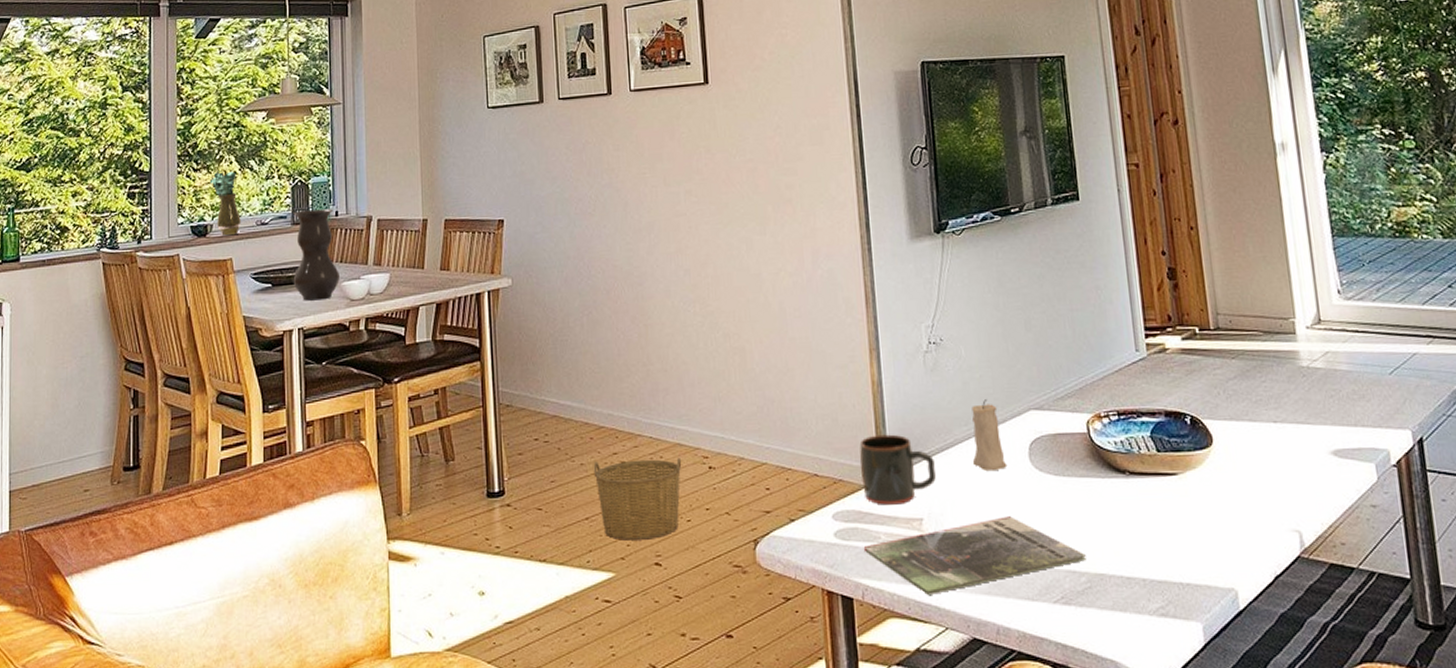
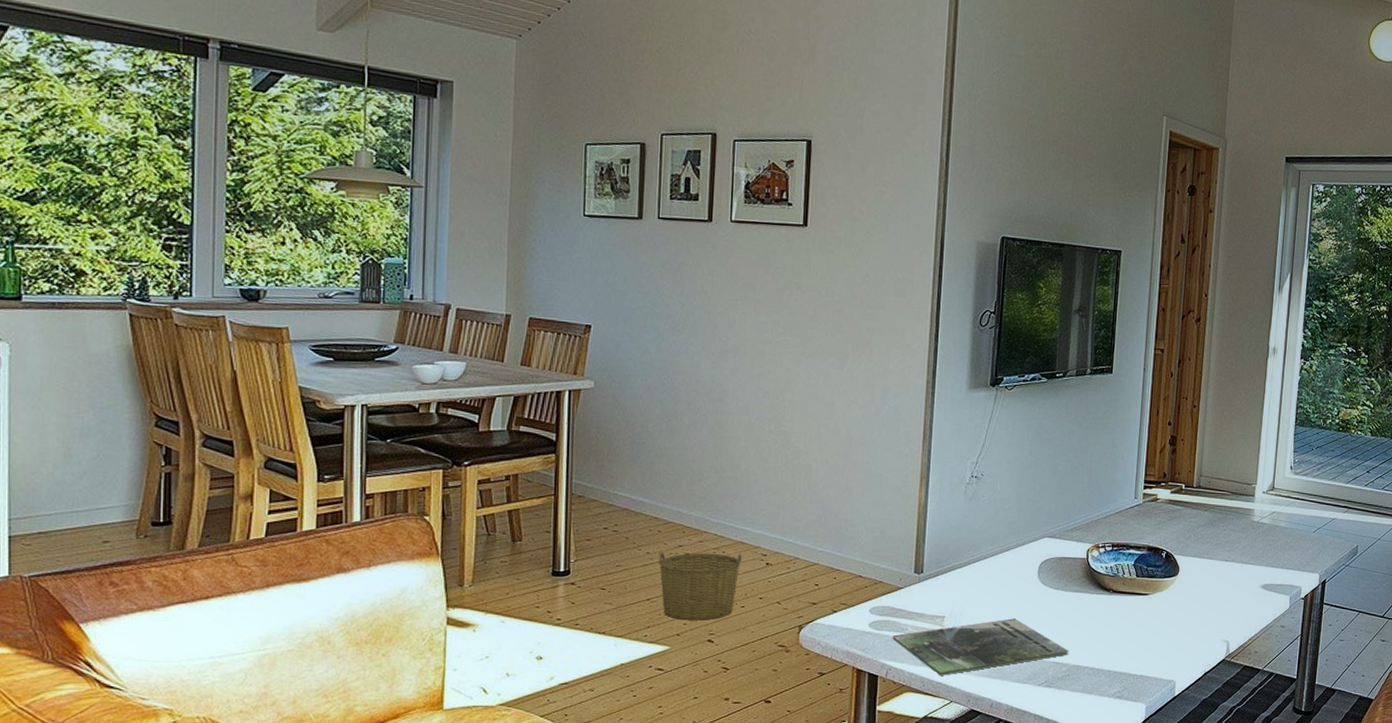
vase: present [209,168,241,236] -> none [264,233,300,304]
vase: present [293,209,340,301] -> none [358,289,411,380]
mug: present [859,434,936,505] -> none [898,547,961,604]
candle: present [972,399,1008,470] -> none [992,526,1020,582]

